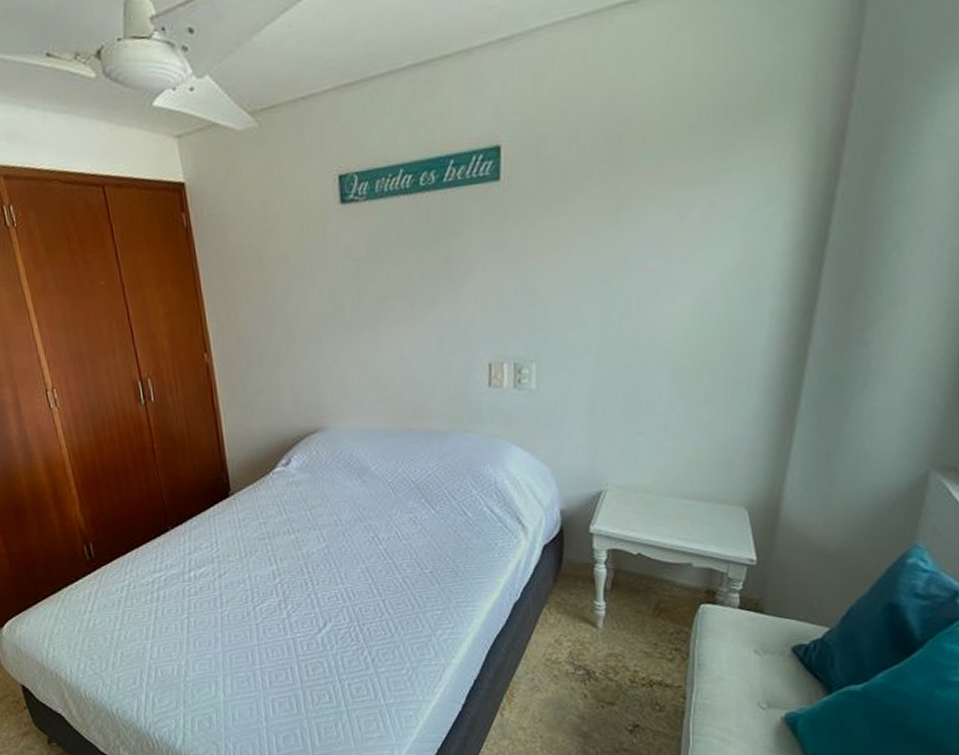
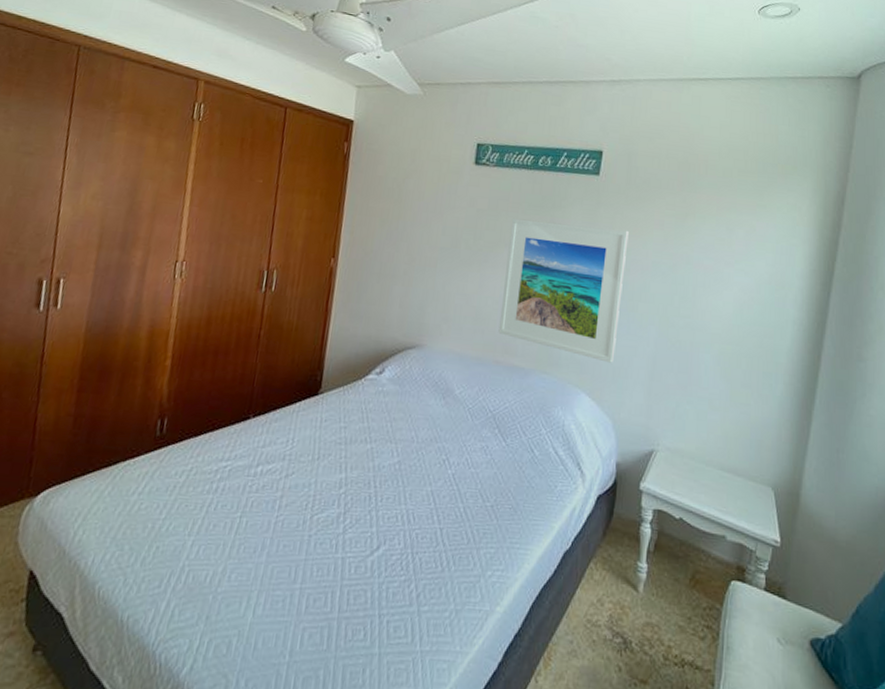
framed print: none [398,244,547,407] -> present [498,218,629,363]

